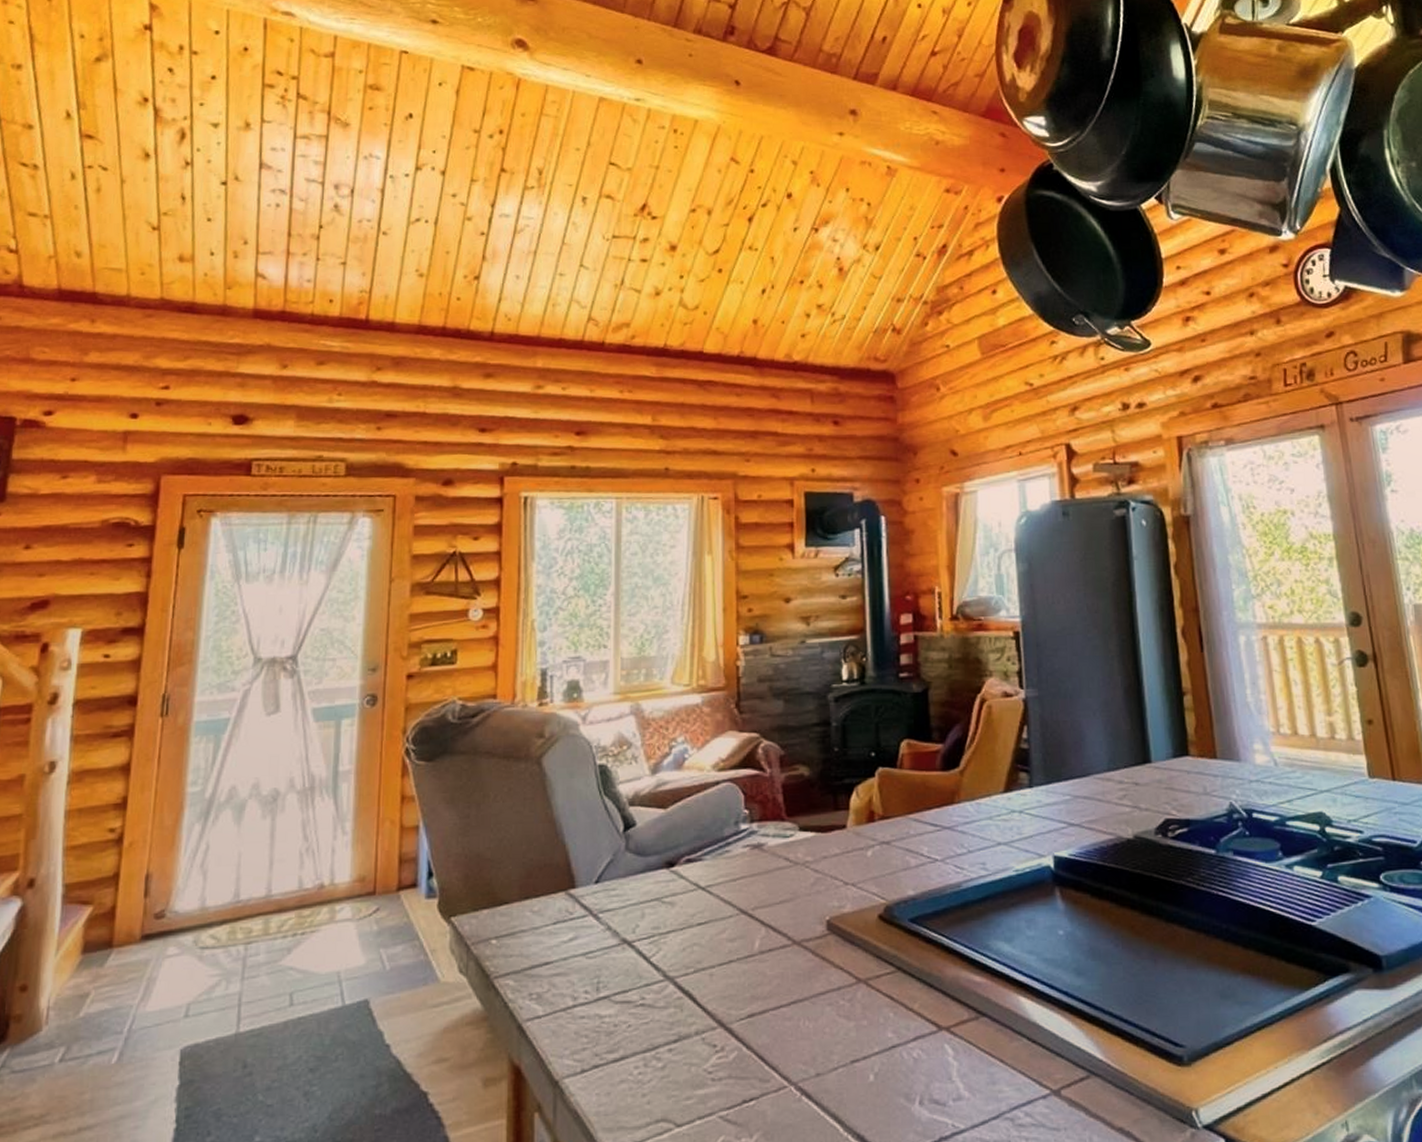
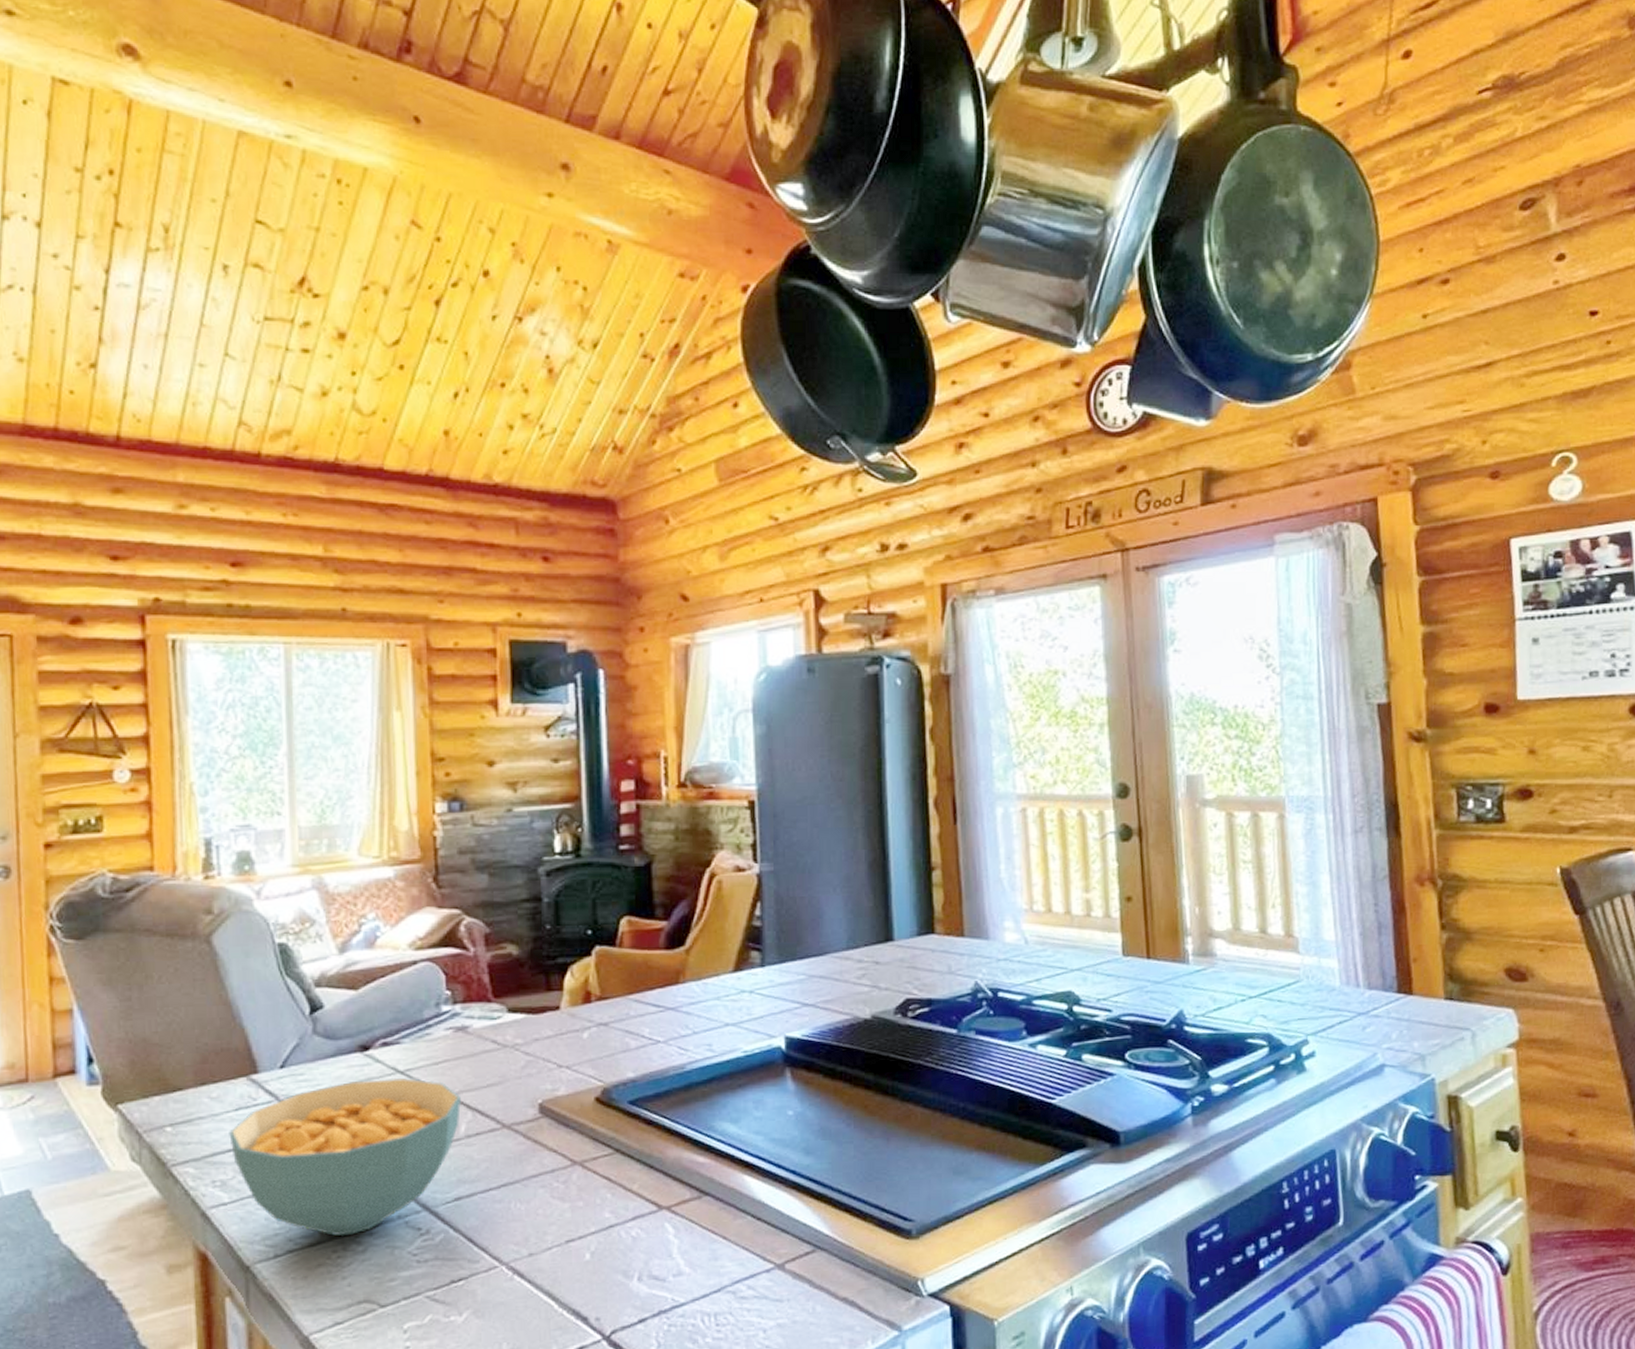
cereal bowl: none [547,893,755,1051] -> present [229,1077,461,1236]

